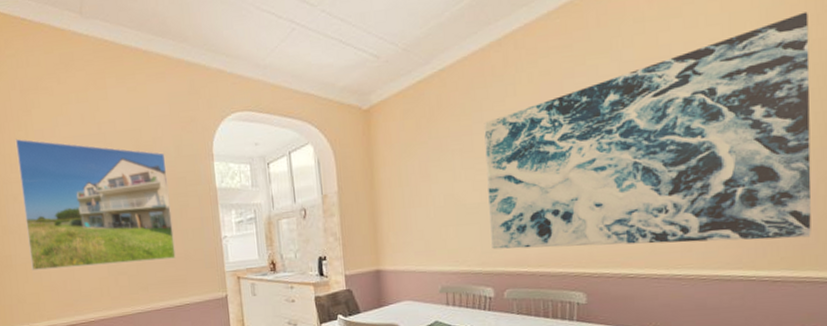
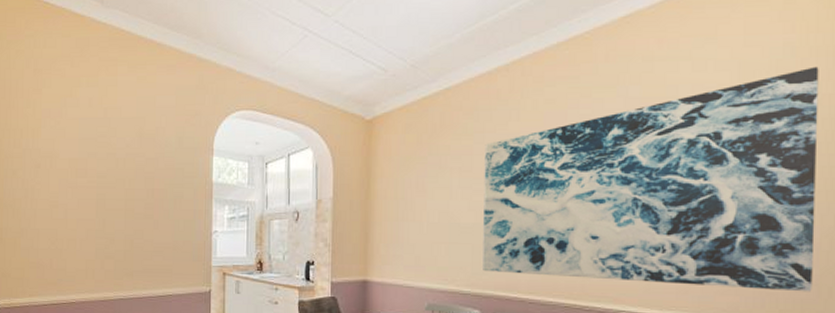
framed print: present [15,138,176,270] -> none [21,115,166,248]

